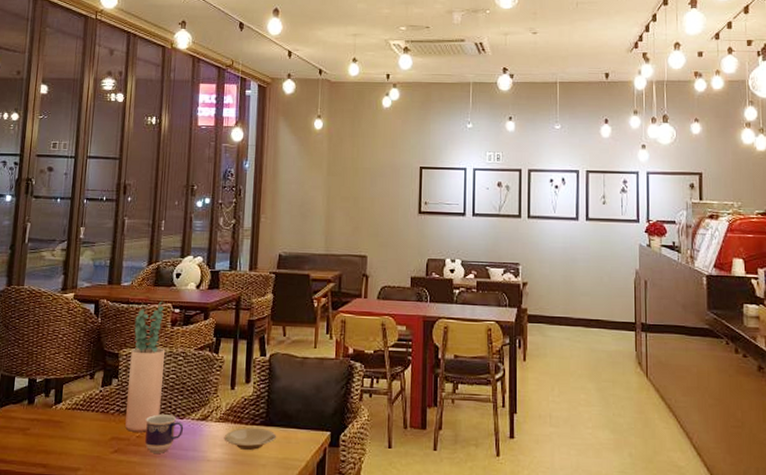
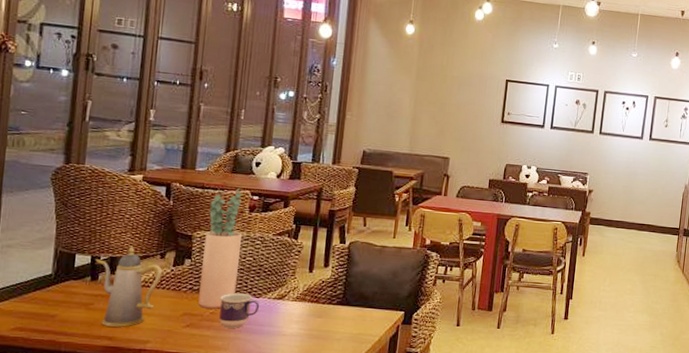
coffee pot: none [31,366,92,453] -> present [95,245,163,327]
saucer: present [224,428,277,450] -> none [300,307,353,326]

